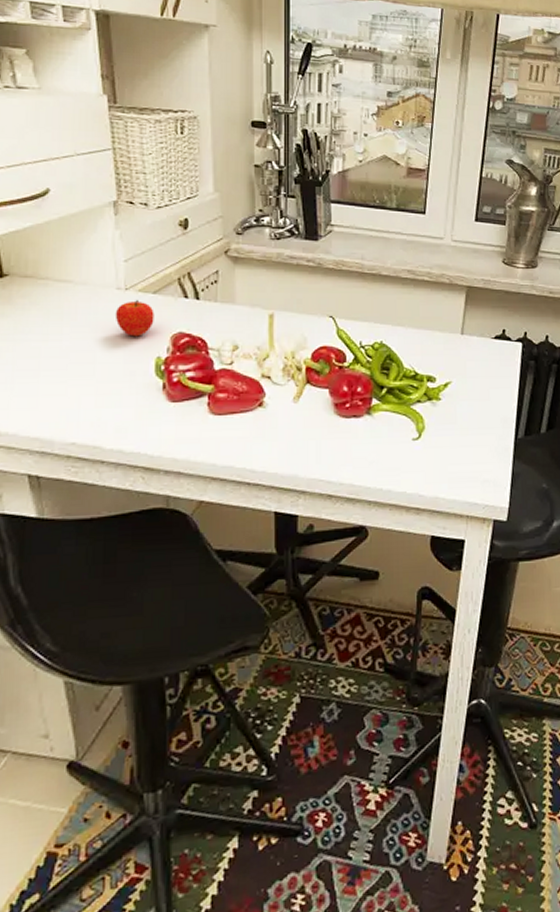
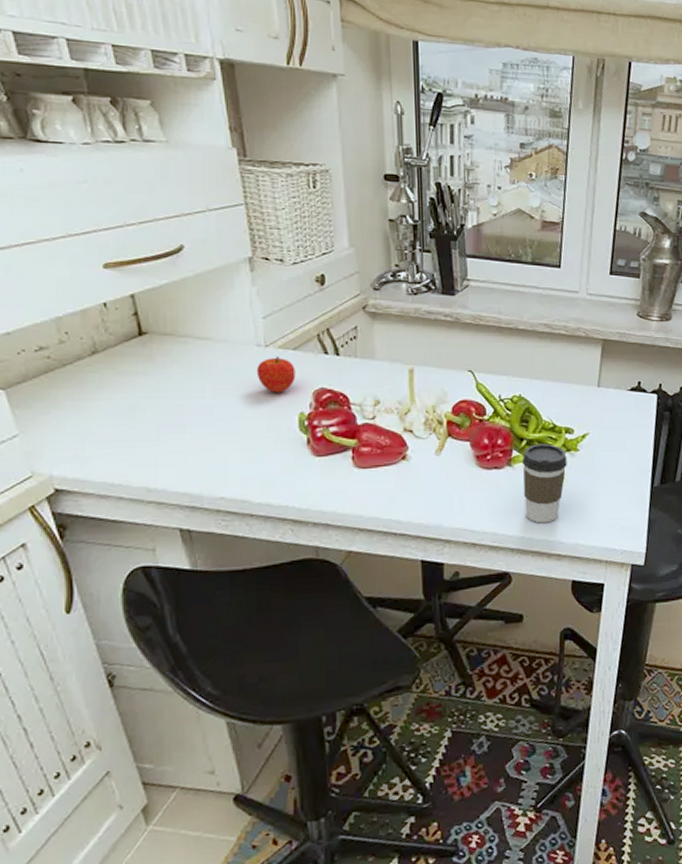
coffee cup: none [381,392,428,475] -> present [522,444,567,524]

